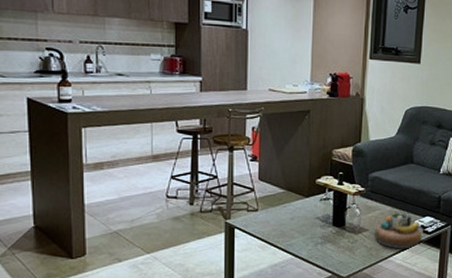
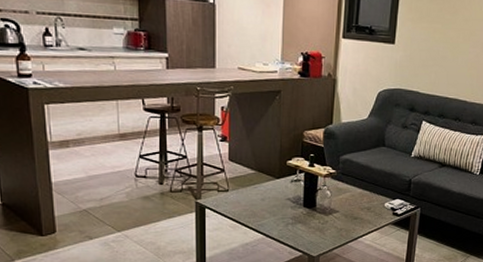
decorative bowl: present [375,212,422,249] -> none [345,194,391,231]

